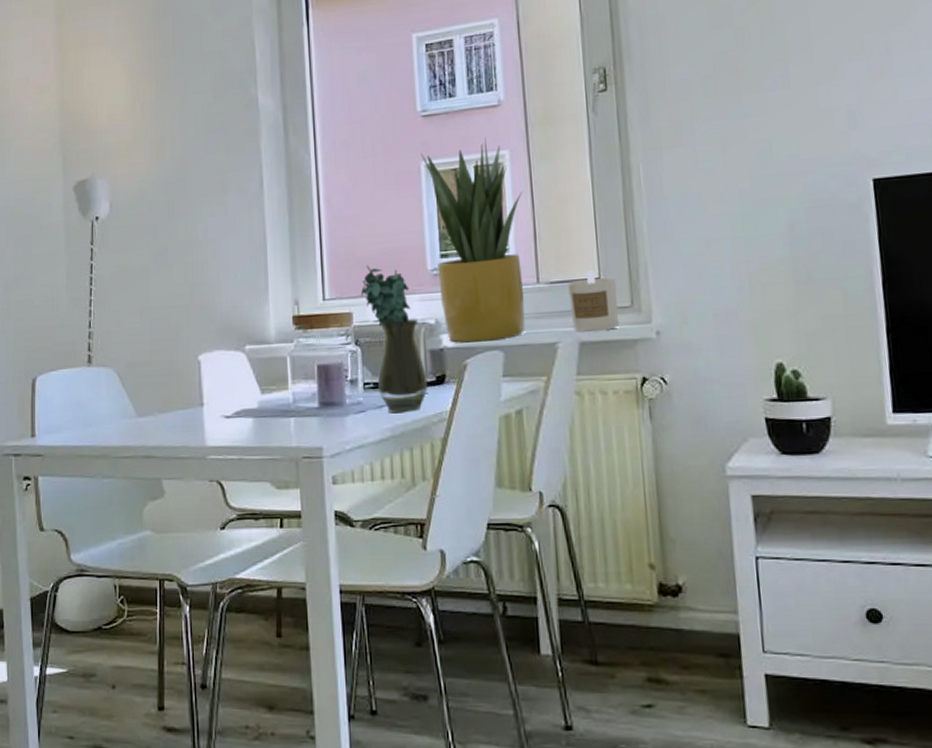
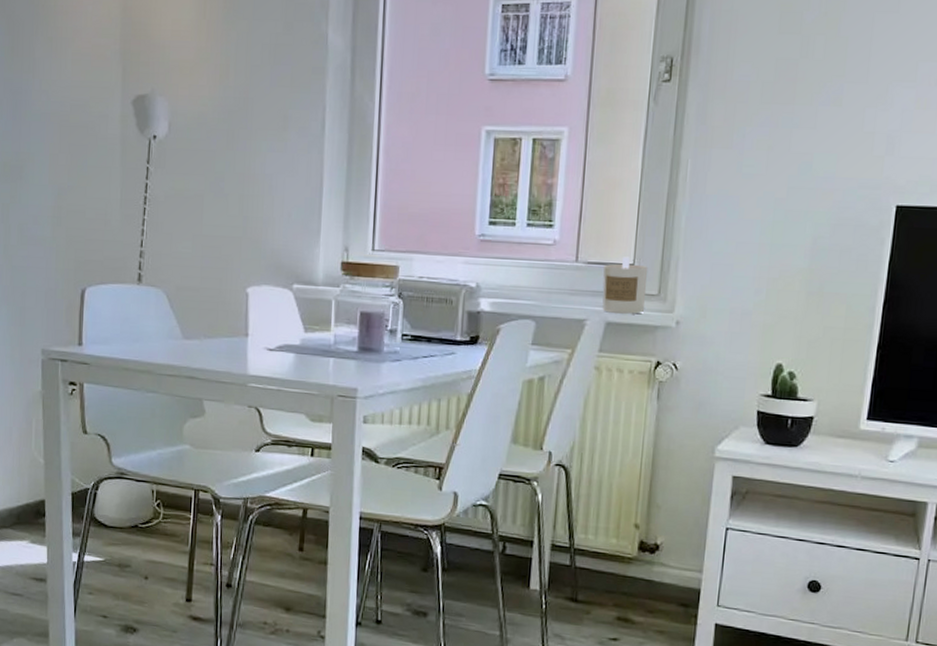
vase: present [360,265,428,413] -> none [408,222,462,367]
planter: present [421,137,526,343] -> none [483,111,576,310]

